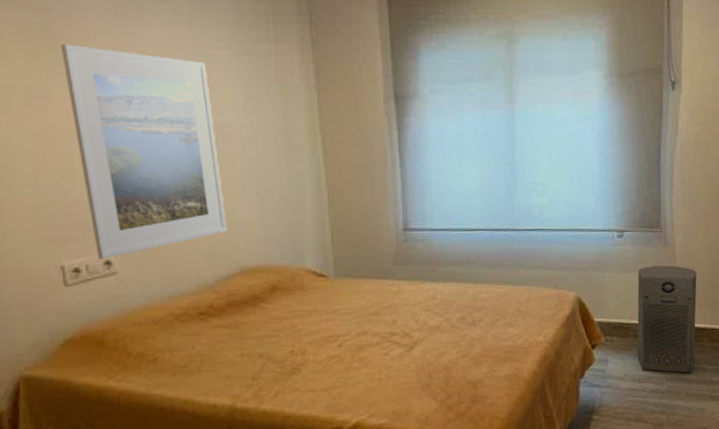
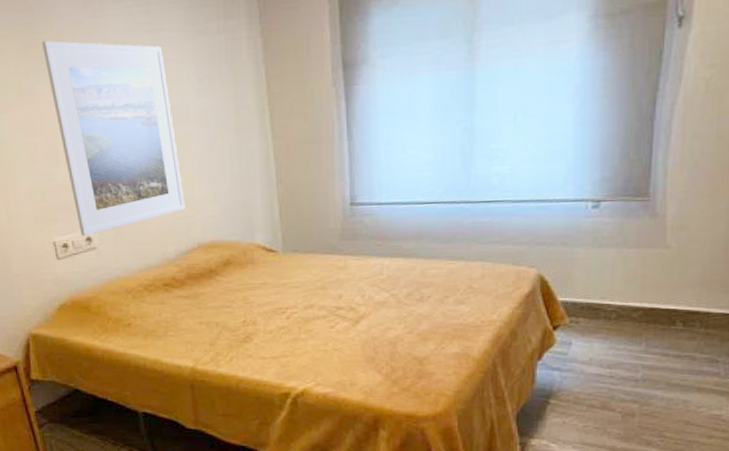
air purifier: present [637,265,697,373] -> none [608,239,692,361]

